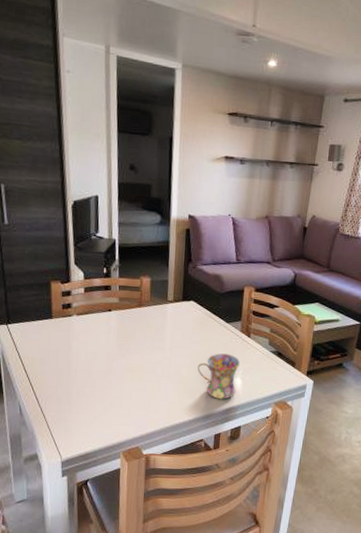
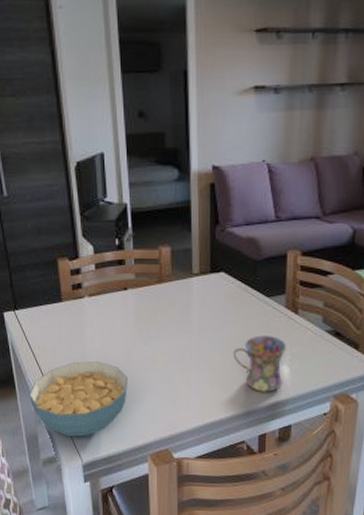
cereal bowl: none [15,371,107,437] -> present [28,361,128,437]

